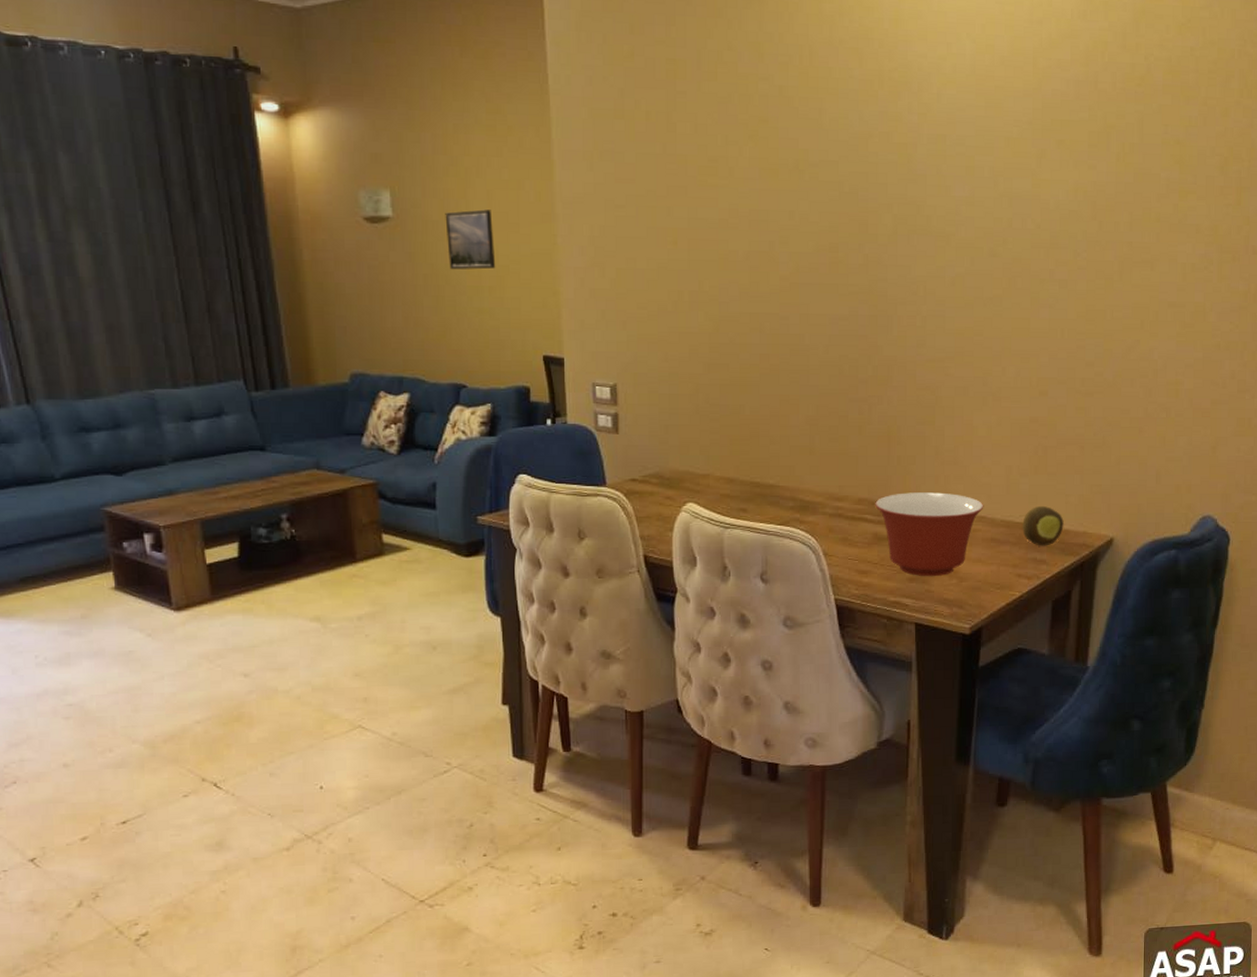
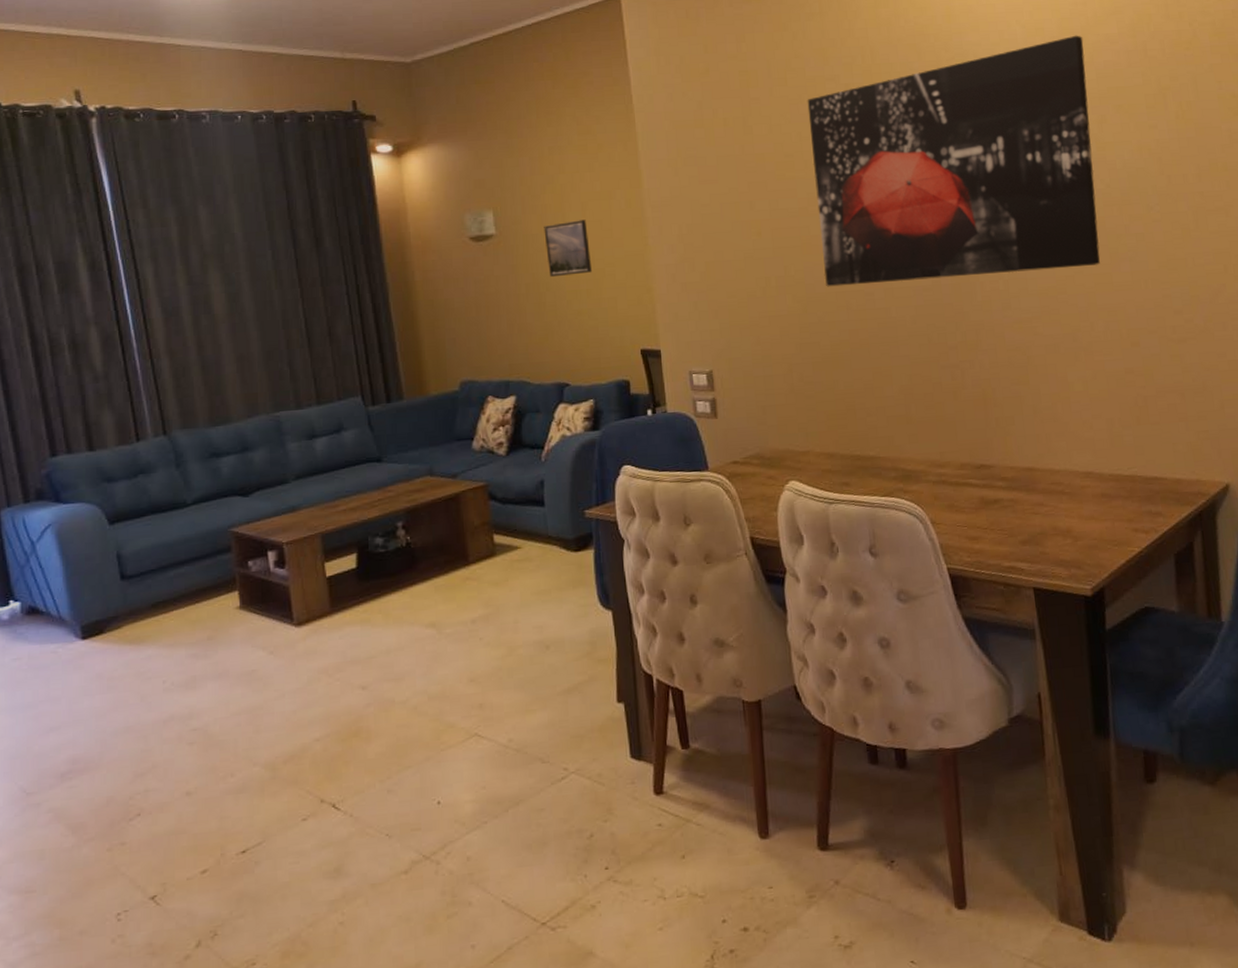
wall art: none [737,57,1034,310] -> present [807,35,1100,287]
mixing bowl: present [875,492,984,577] -> none [978,451,1090,538]
fruit: present [1022,505,1064,546] -> none [1131,456,1175,498]

